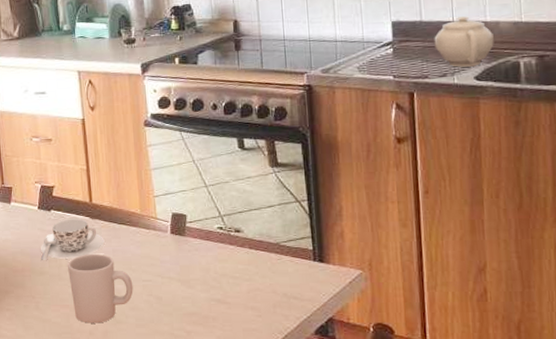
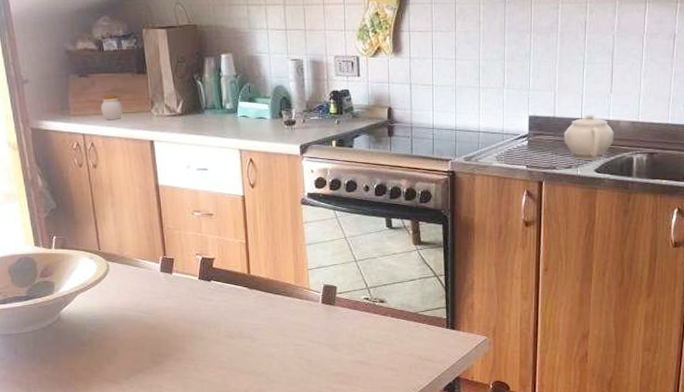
teacup: present [40,218,105,261] -> none [200,288,261,327]
mug: present [67,253,133,323] -> none [225,320,286,383]

